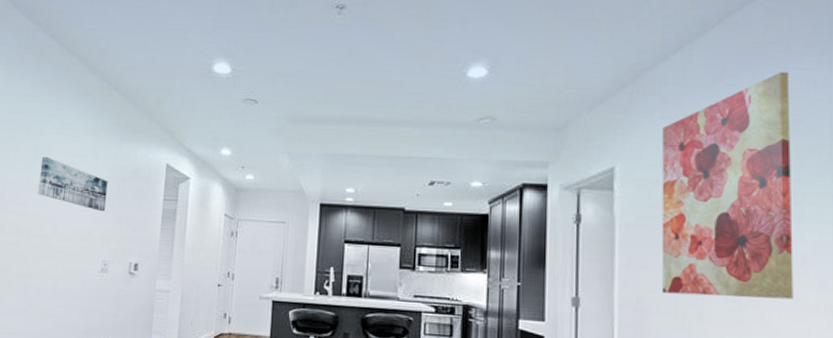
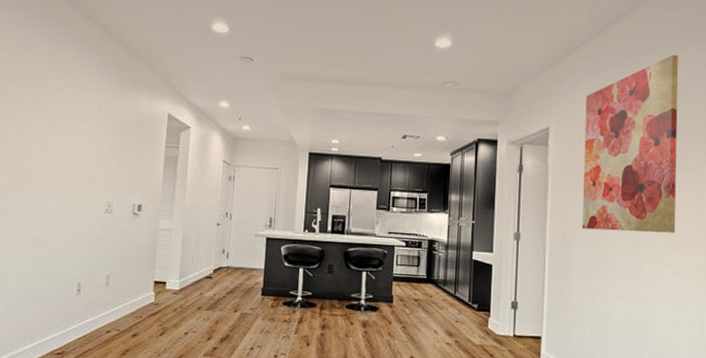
wall art: present [38,156,108,212] -> none [41,103,112,157]

